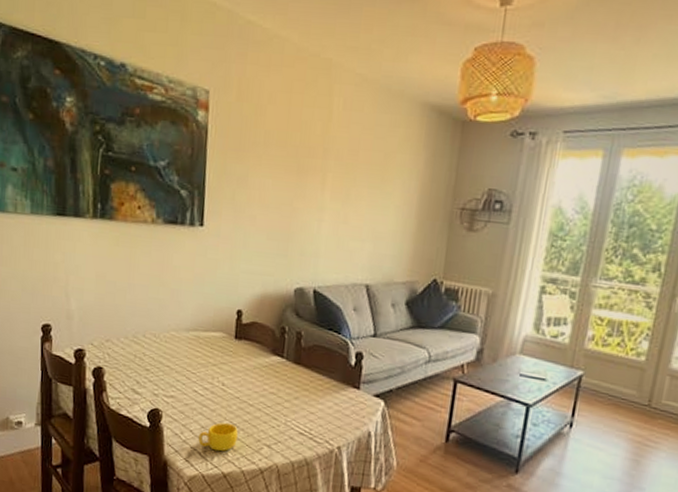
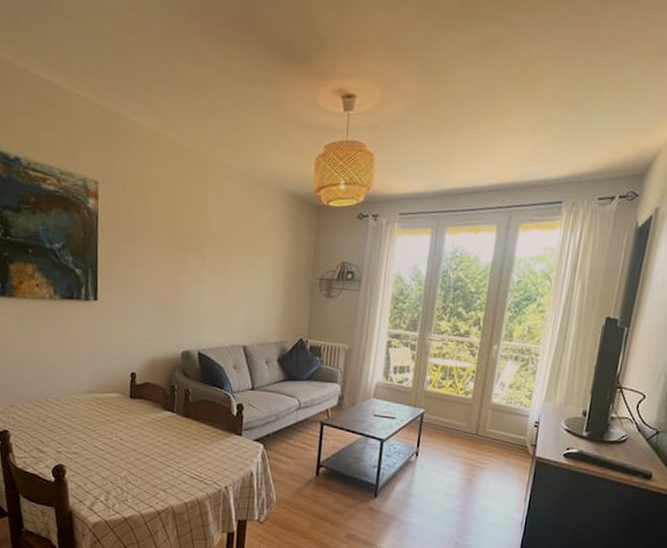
cup: present [198,422,238,452] -> none [100,473,136,499]

